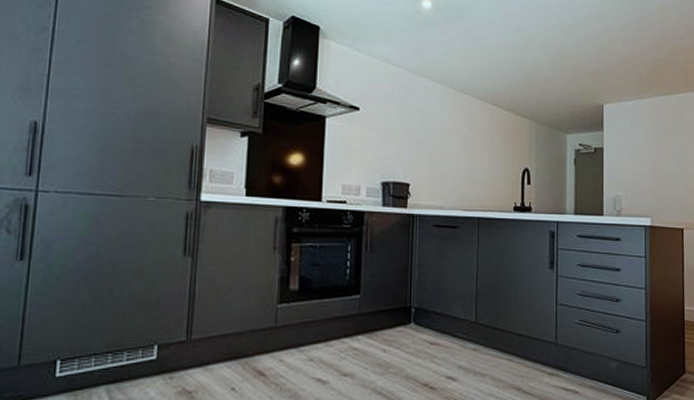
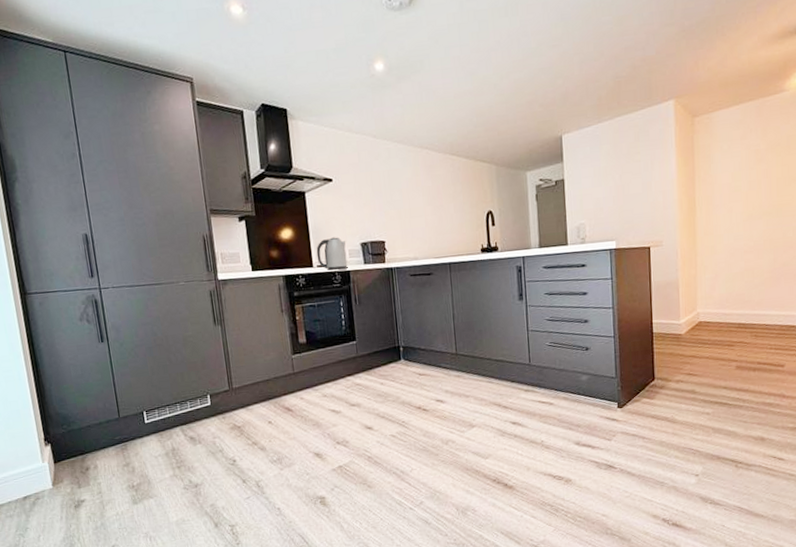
kettle: none [328,171,365,210] -> present [316,237,348,271]

